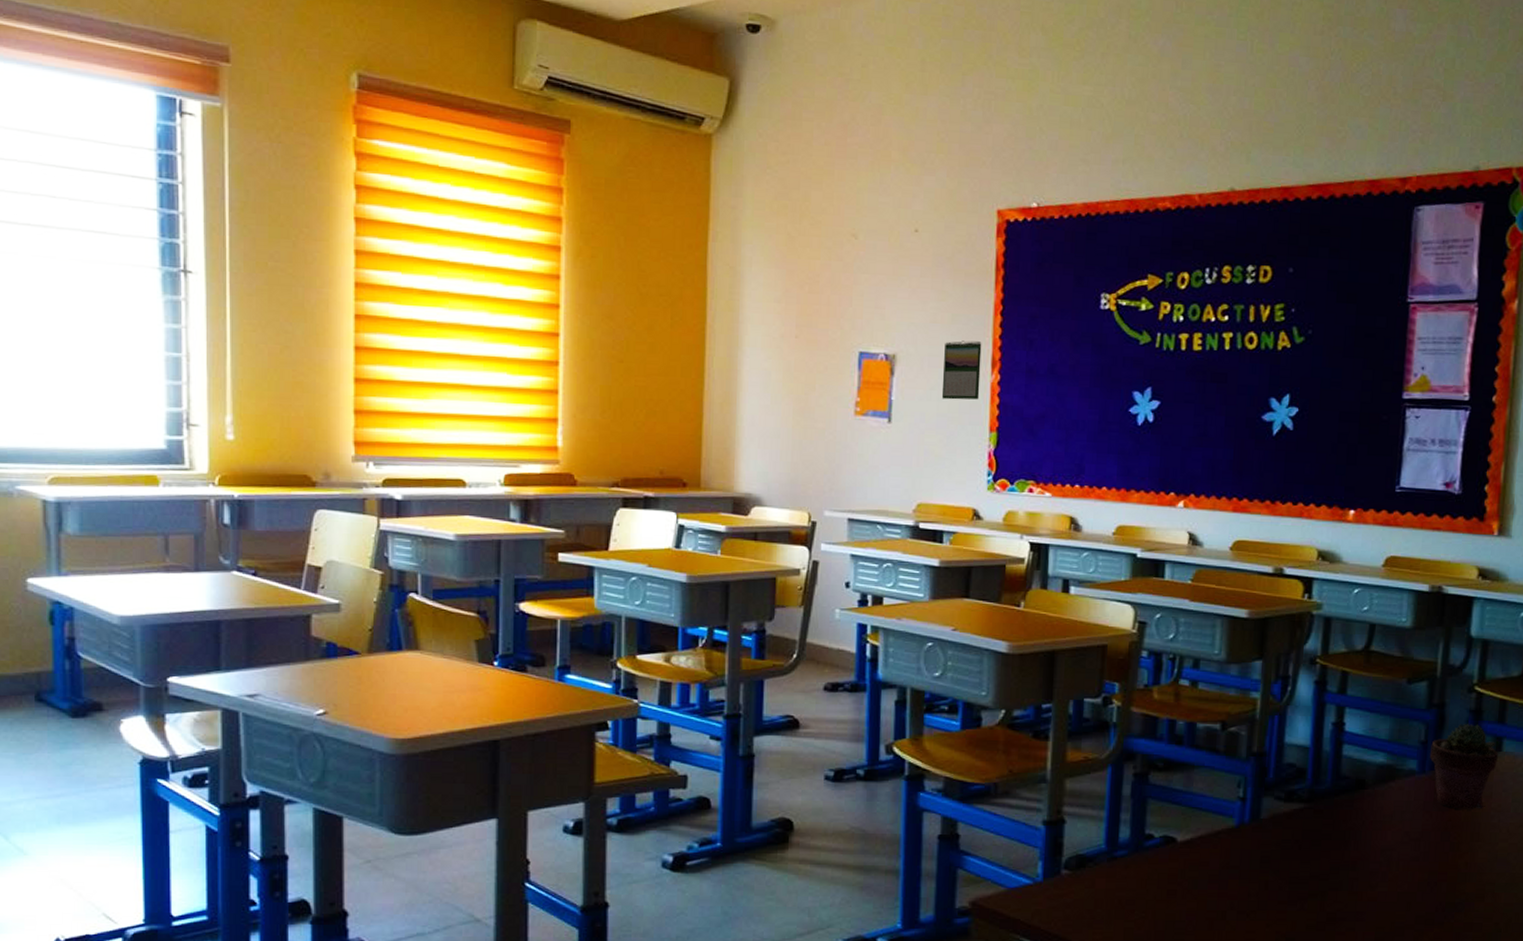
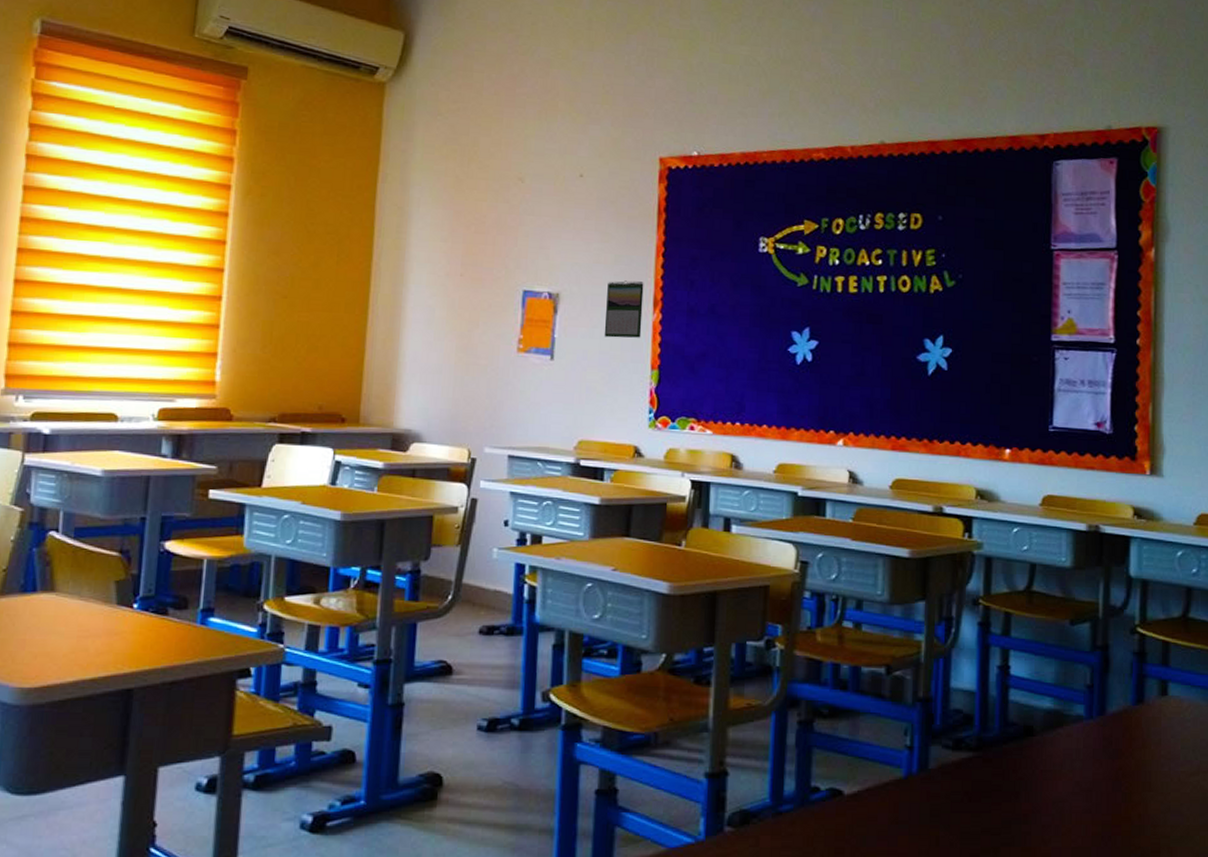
potted succulent: present [1429,723,1499,809] -> none [1096,665,1165,757]

